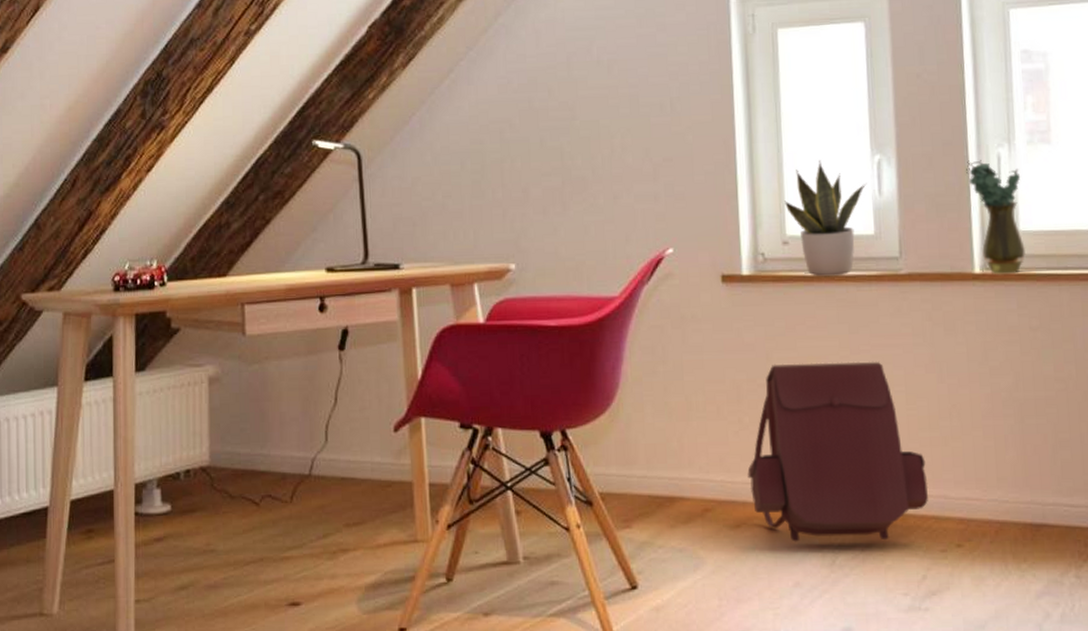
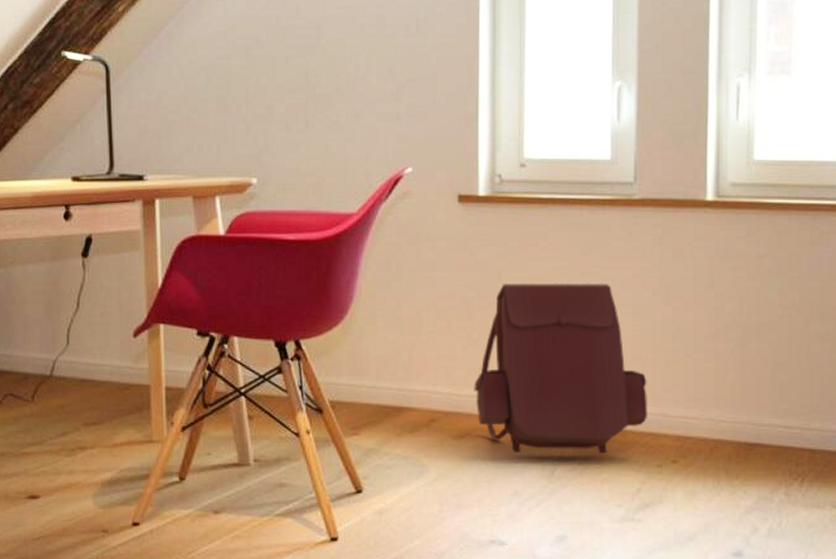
potted plant: present [785,160,867,277] -> none [524,85,606,200]
vase: present [966,160,1027,275] -> none [705,89,759,203]

